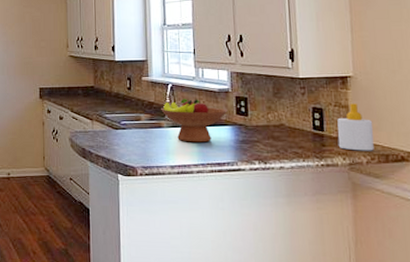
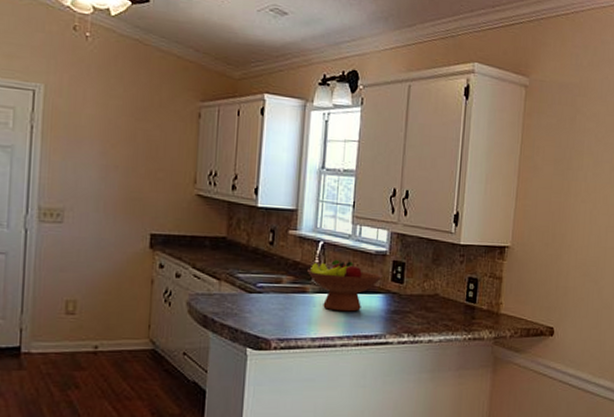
soap bottle: present [337,103,374,151] -> none [487,275,522,325]

